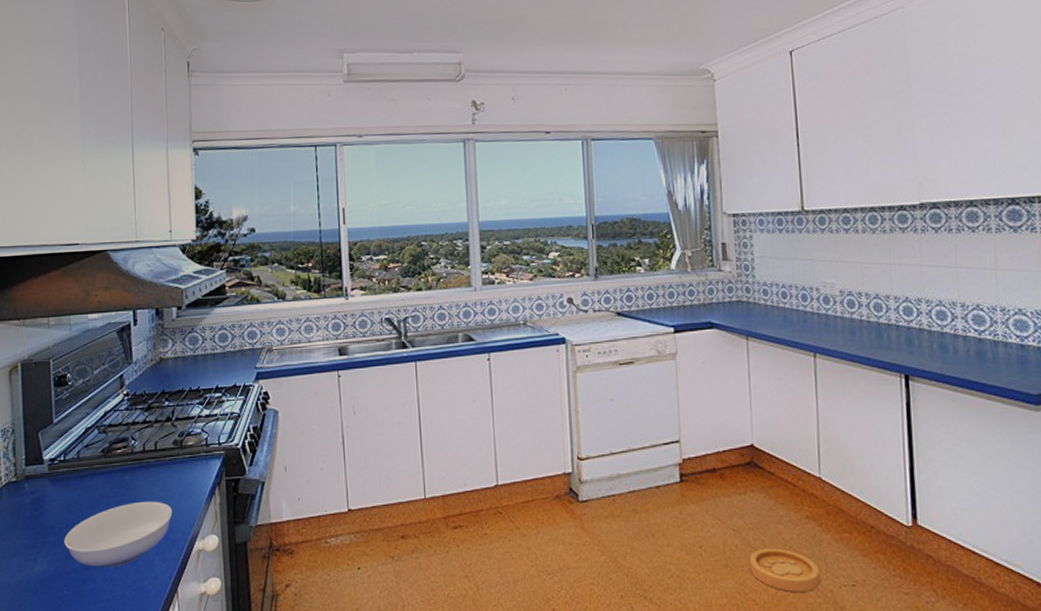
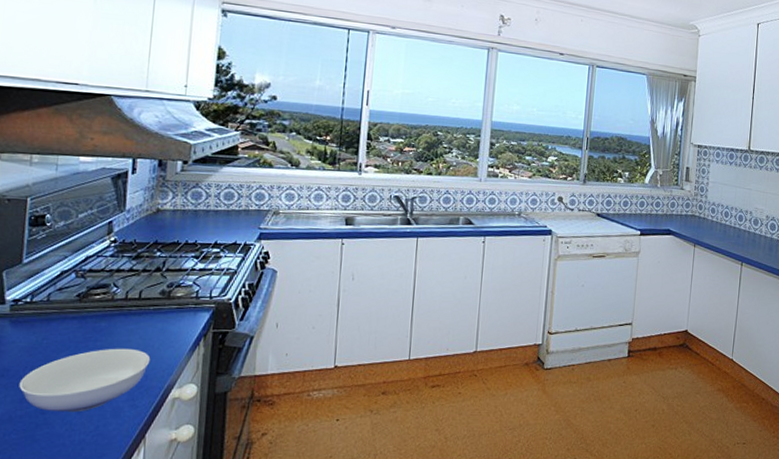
pet bowl: present [749,548,820,593] -> none [671,412,721,449]

